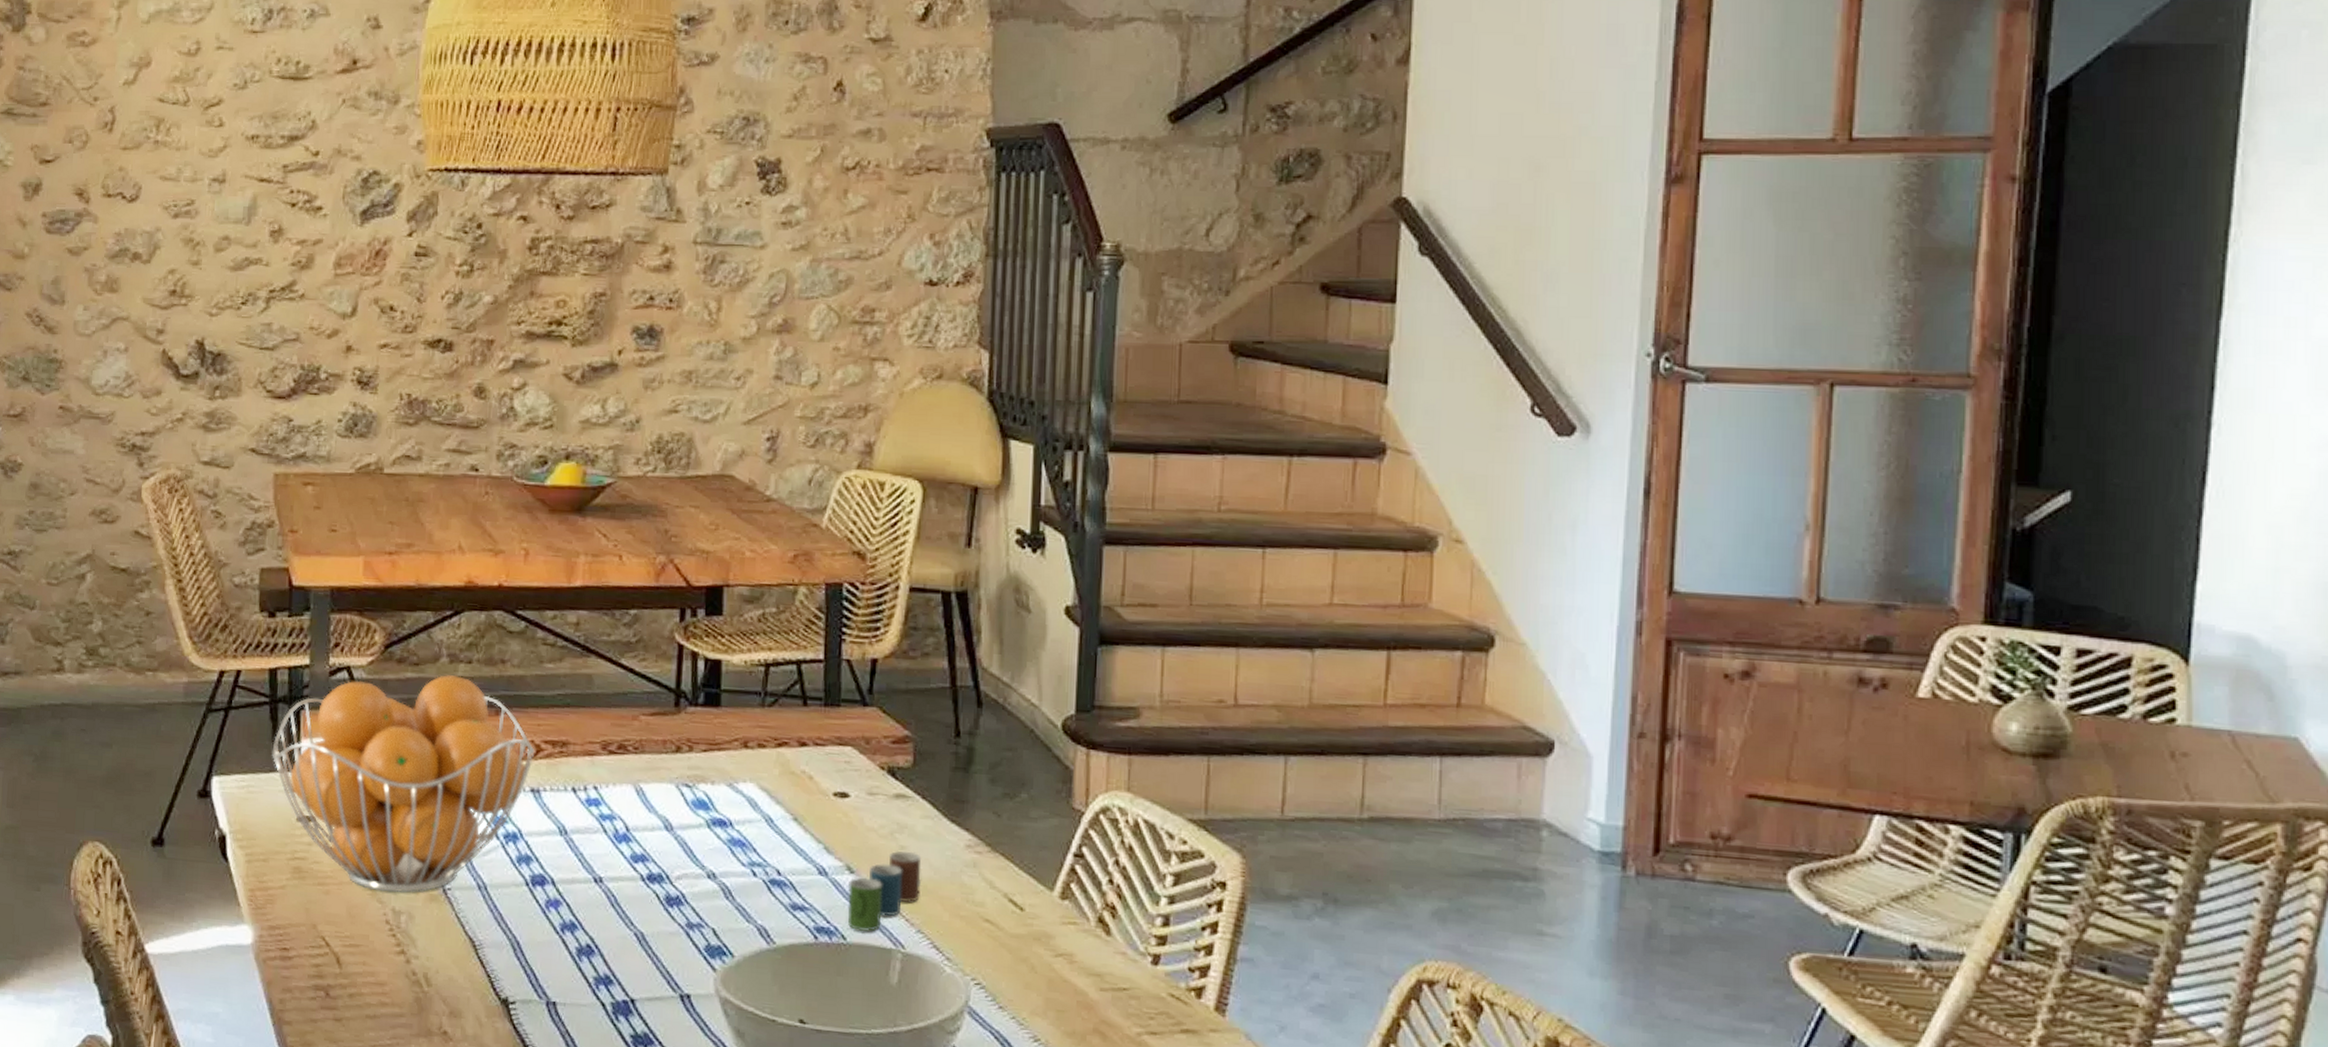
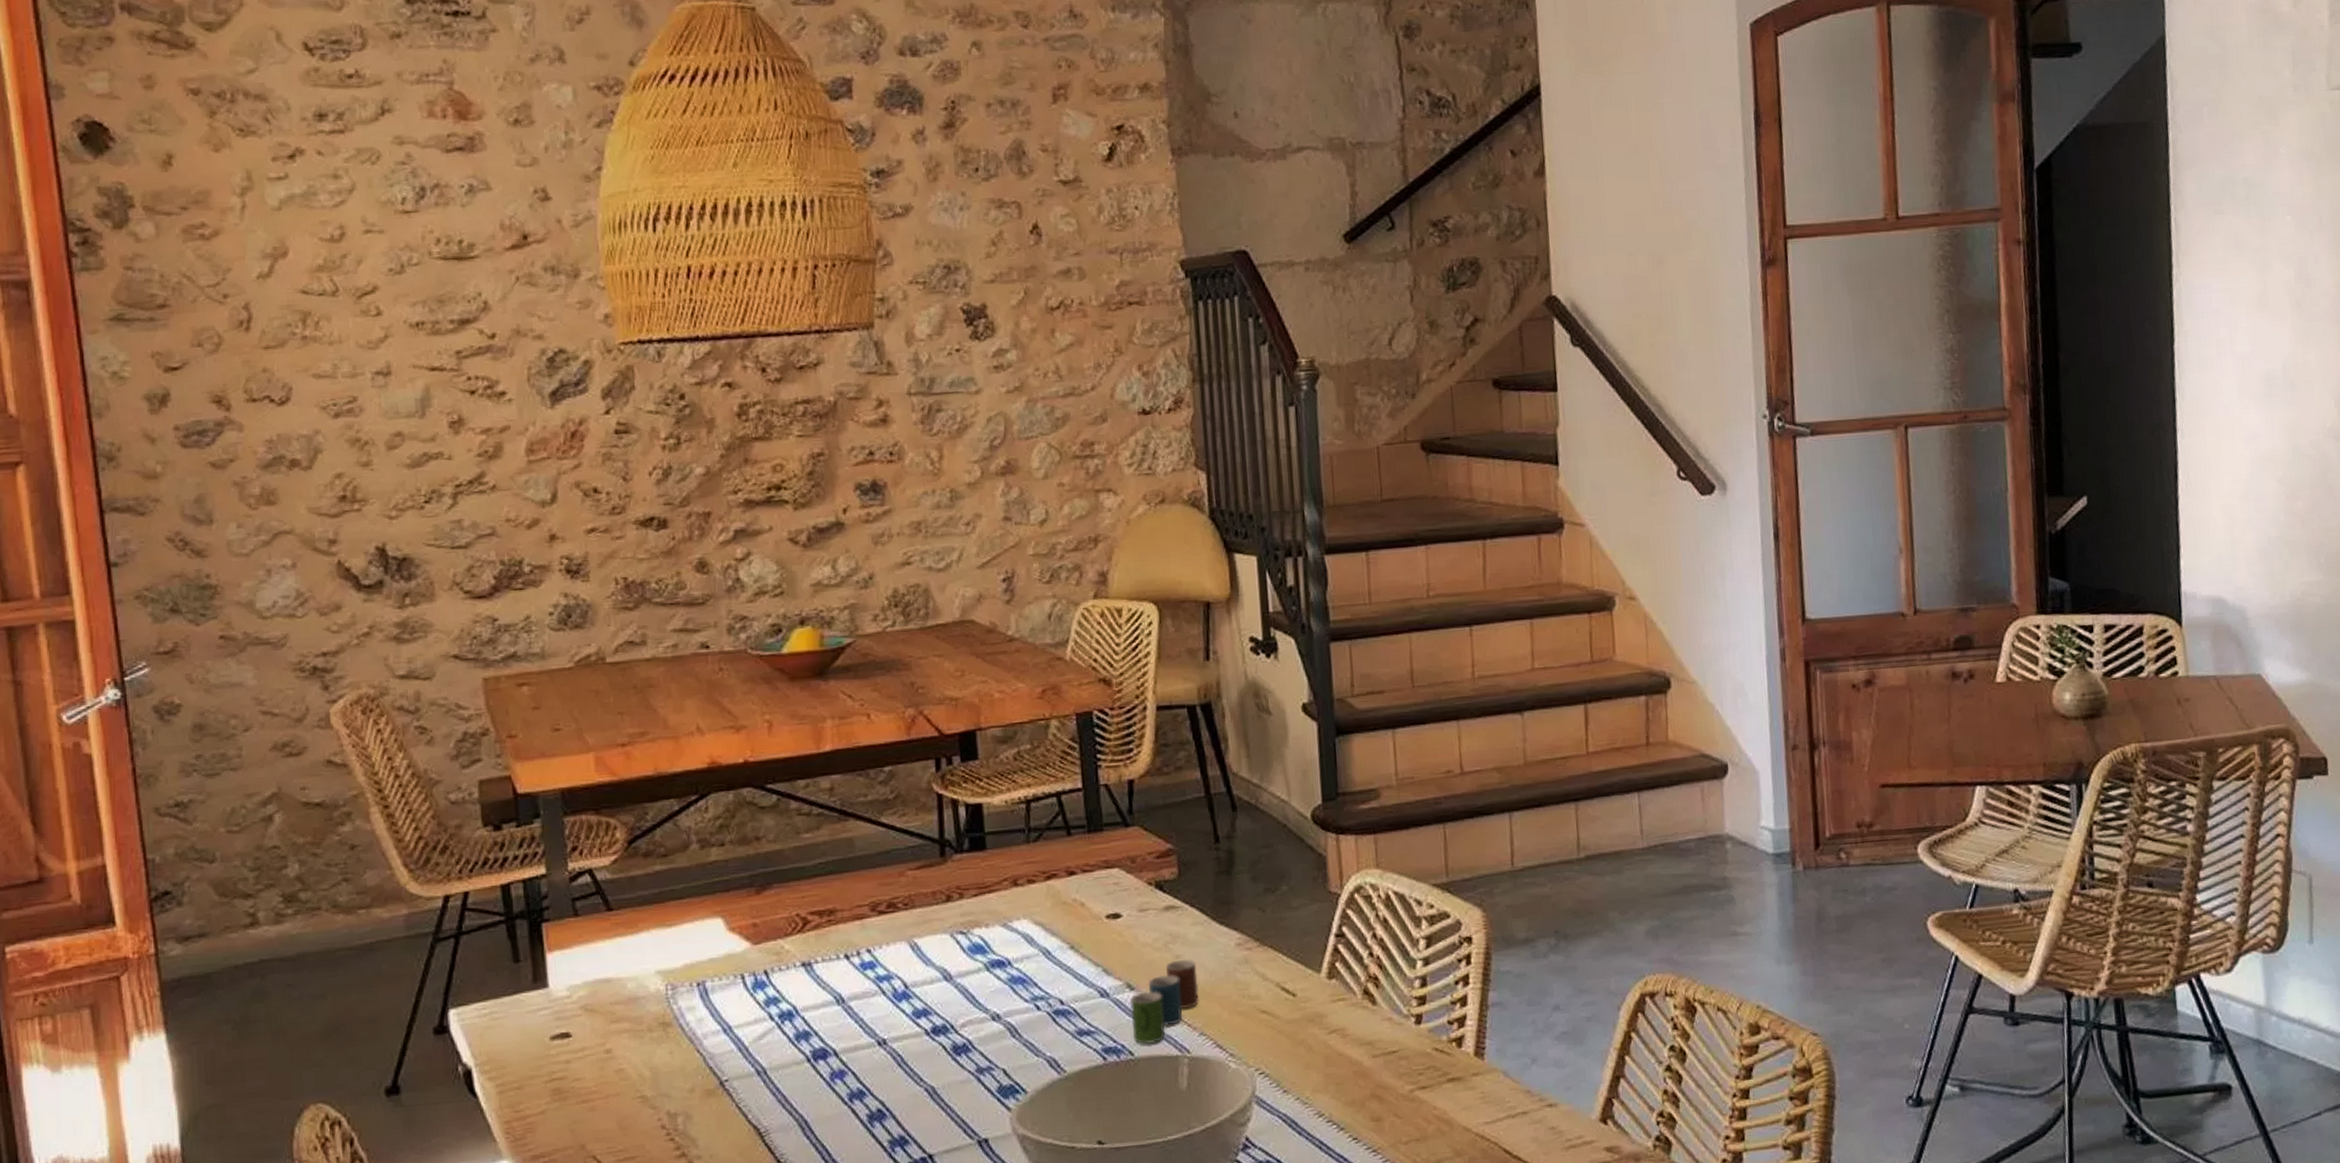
fruit basket: present [272,675,535,893] -> none [514,860,802,1098]

